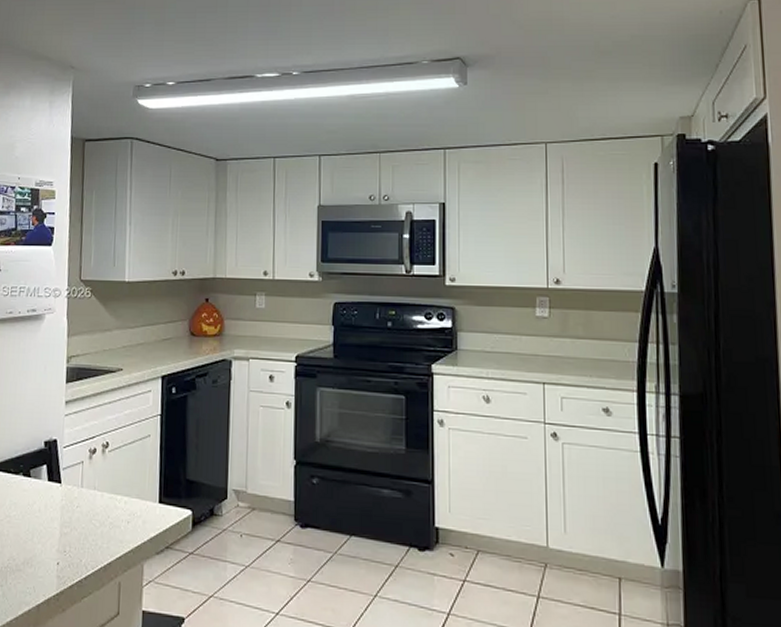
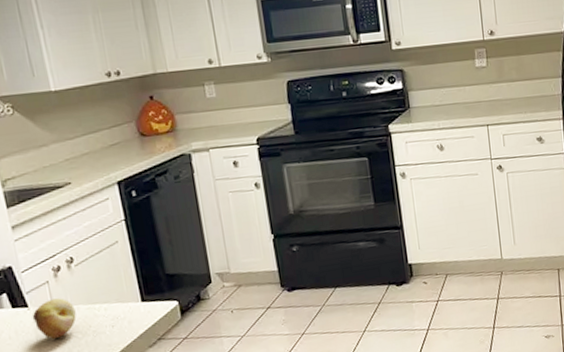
fruit: none [62,480,100,522] -> present [32,298,77,339]

